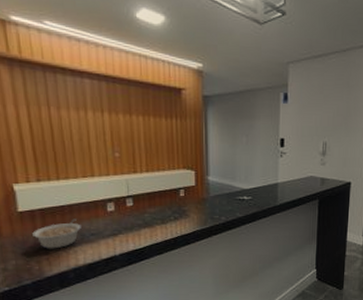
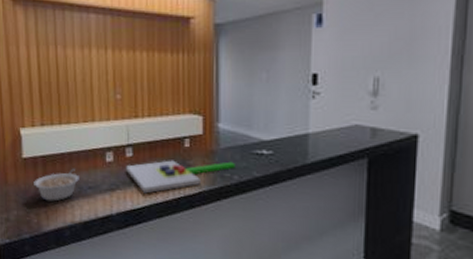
chopping board: none [127,206,222,236] -> present [126,160,235,194]

